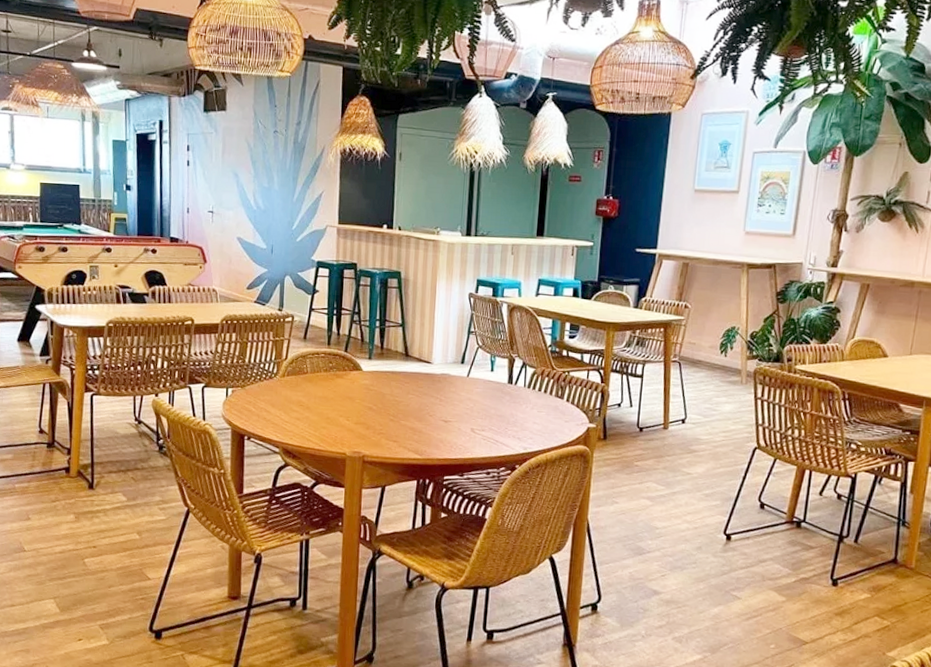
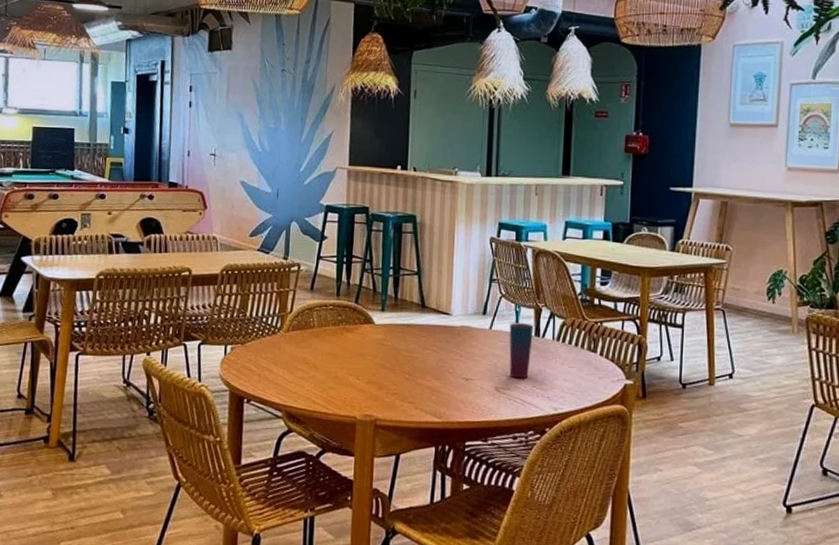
cup: none [484,371,507,422] -> present [509,323,534,379]

